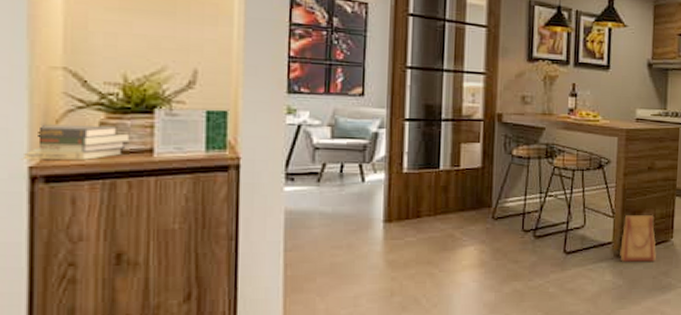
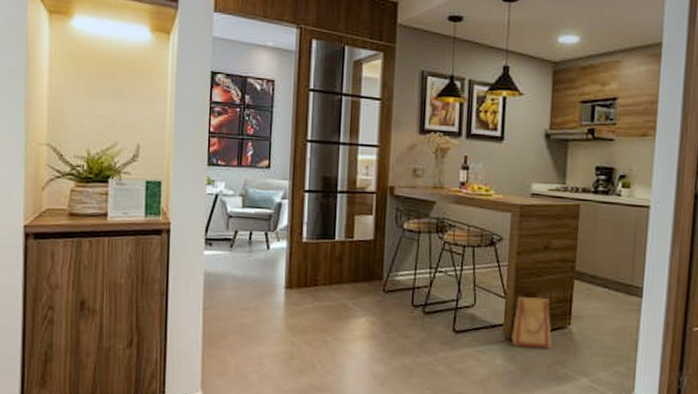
books: present [20,124,130,161] -> none [19,191,91,221]

